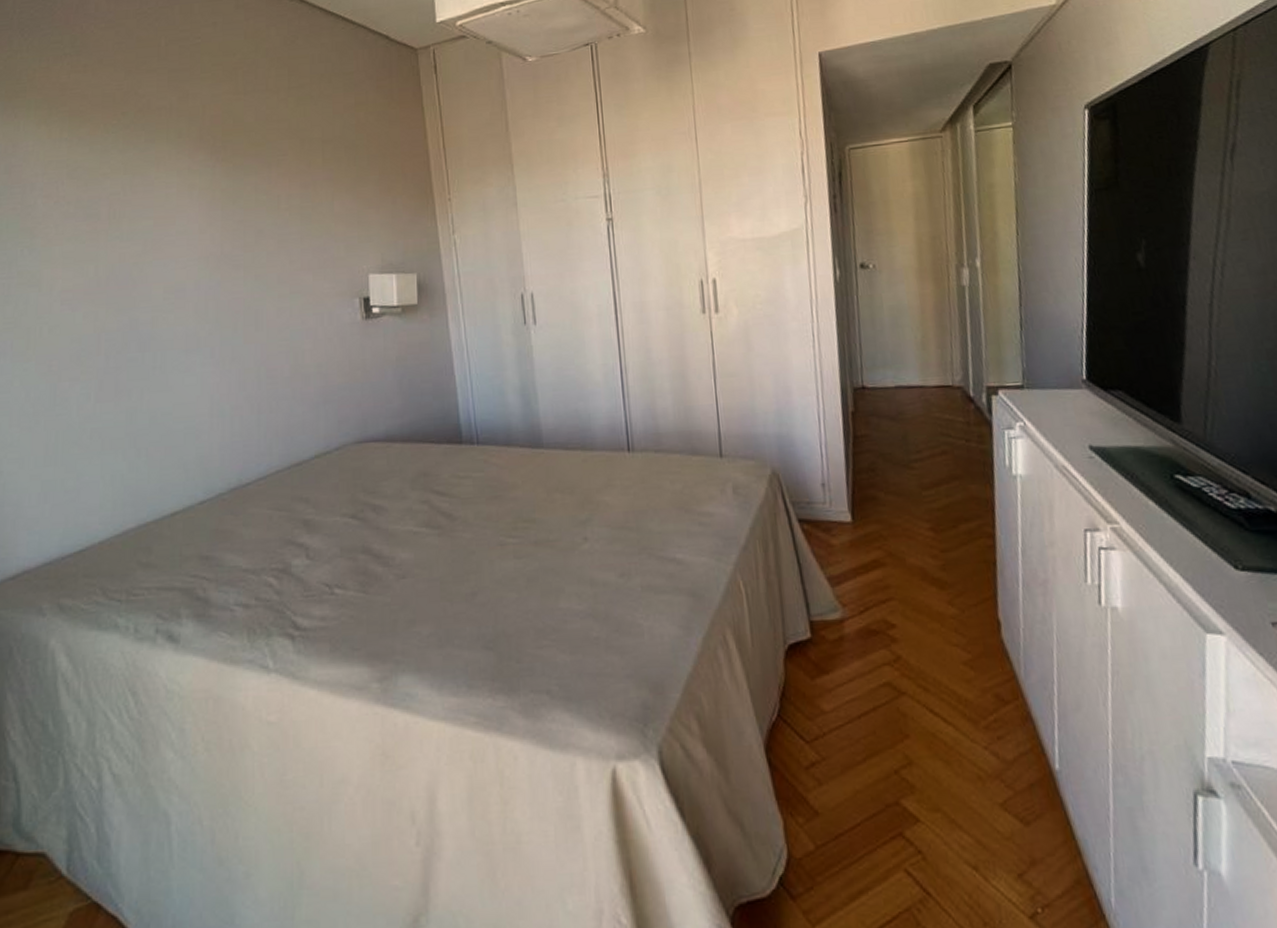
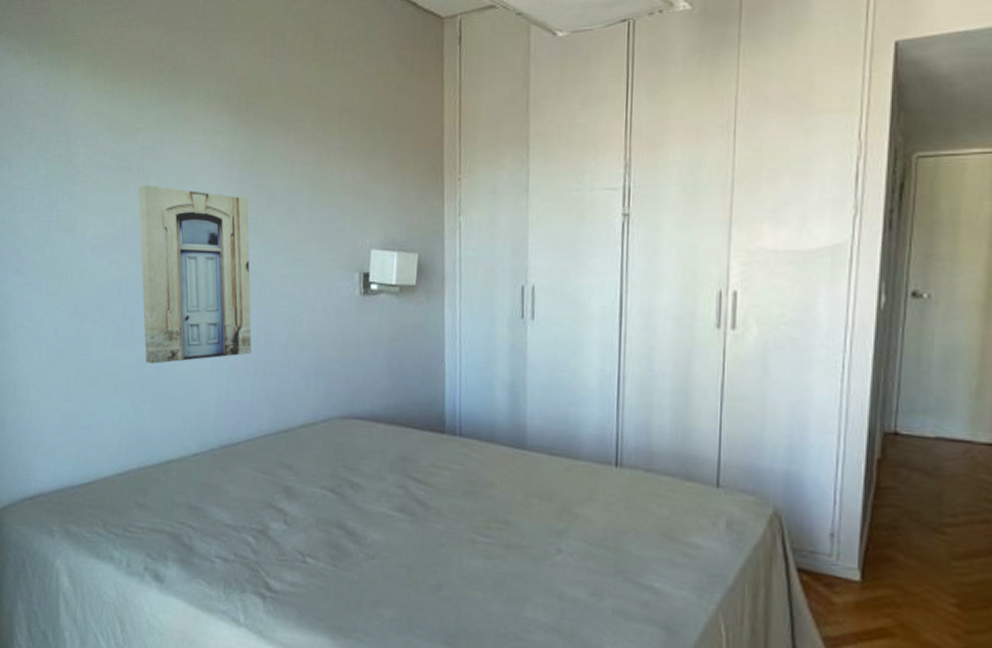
wall art: none [111,231,253,415] -> present [138,185,252,364]

